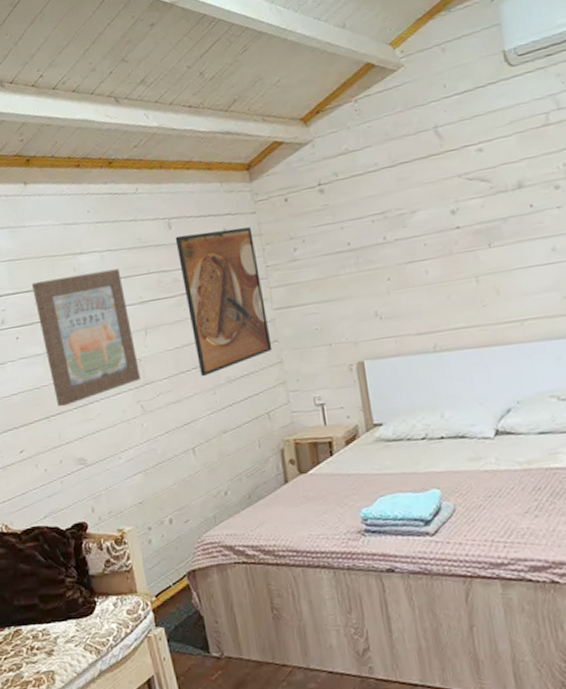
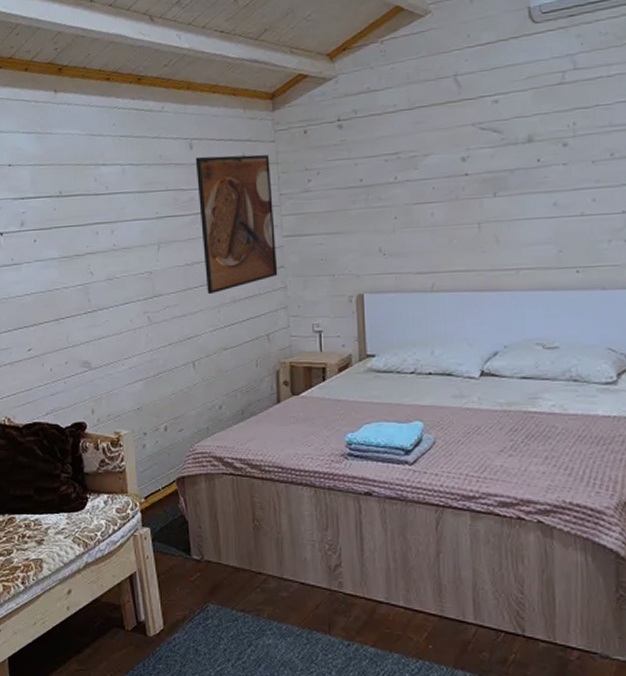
wall art: present [32,268,141,407] -> none [54,182,149,311]

